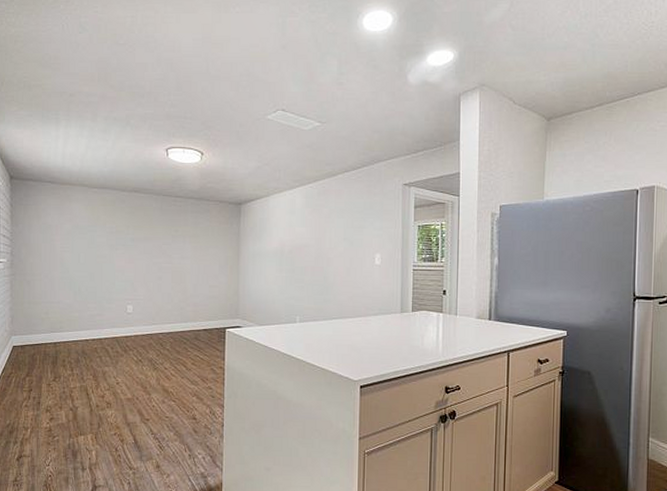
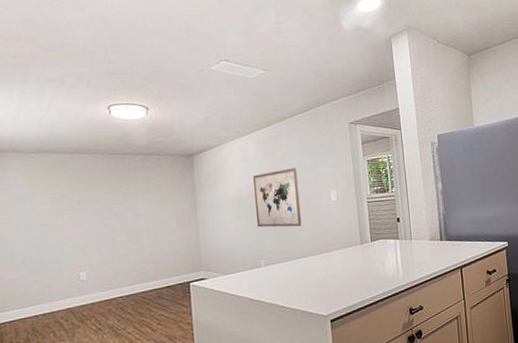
wall art: none [296,226,343,288] -> present [252,167,302,228]

